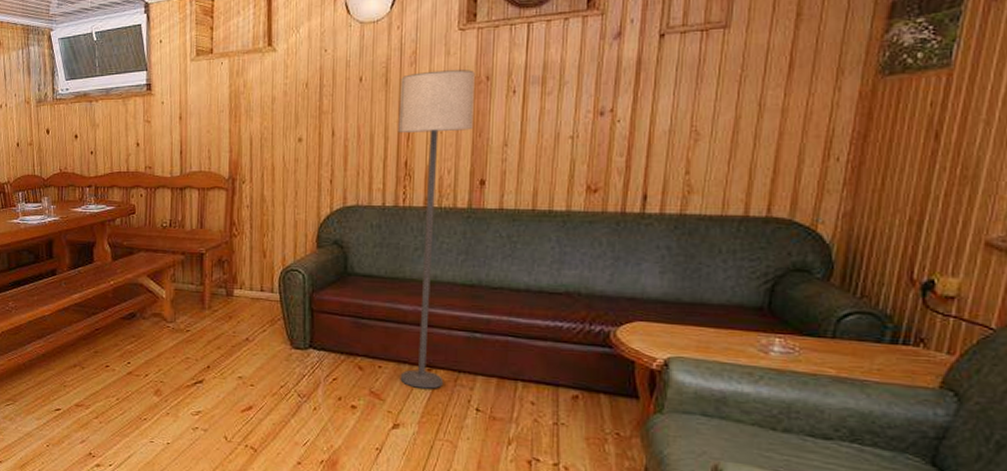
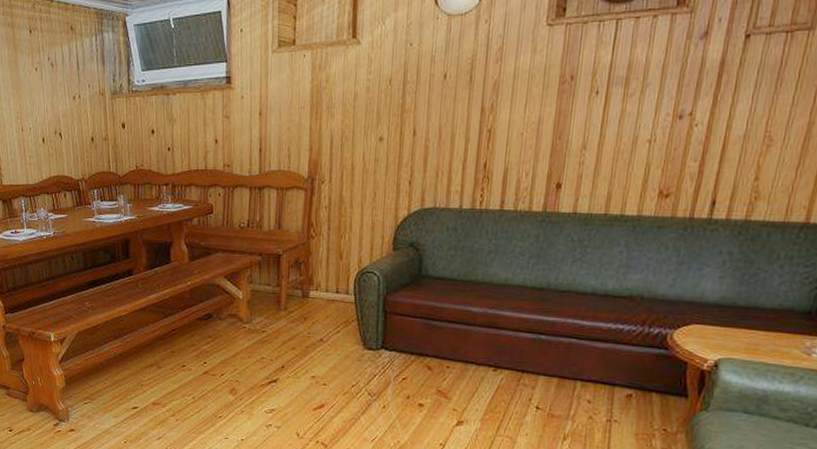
lamp: present [398,70,475,389] -> none [466,68,560,388]

